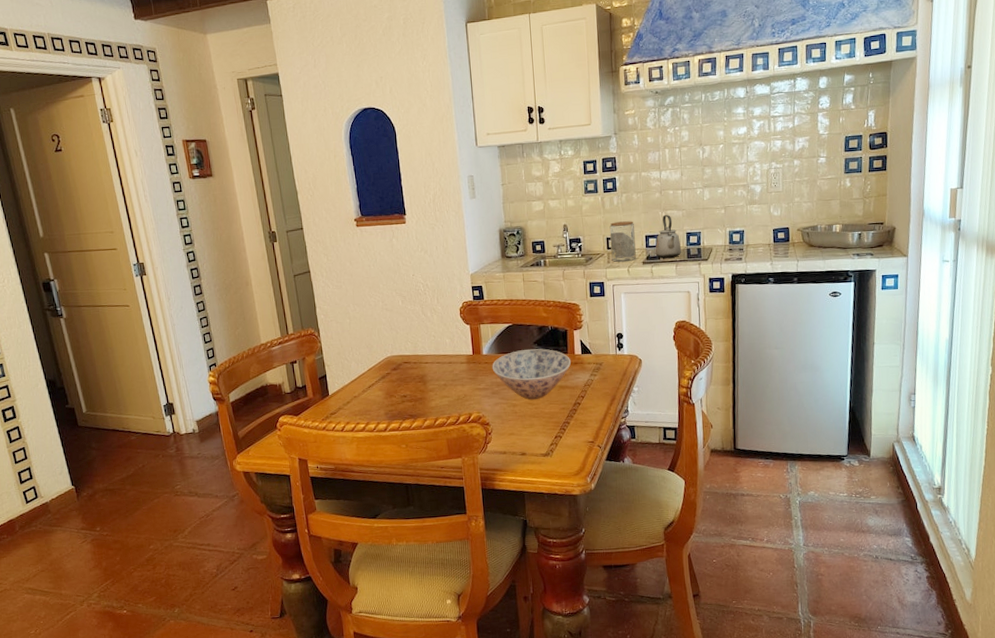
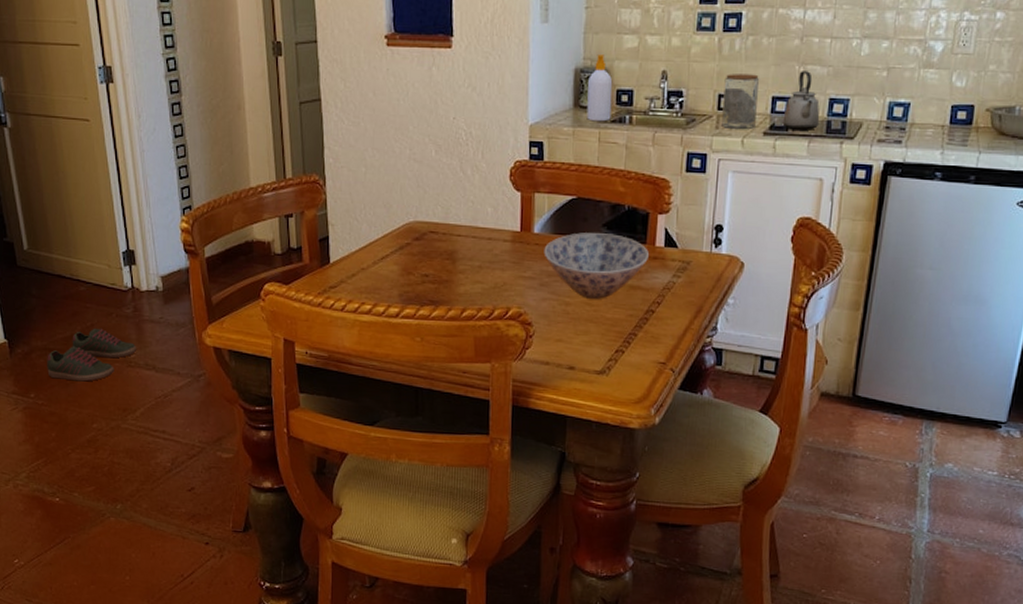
shoe: none [108,467,182,513] -> present [47,328,137,382]
soap bottle: none [510,217,530,267] -> present [587,54,613,122]

